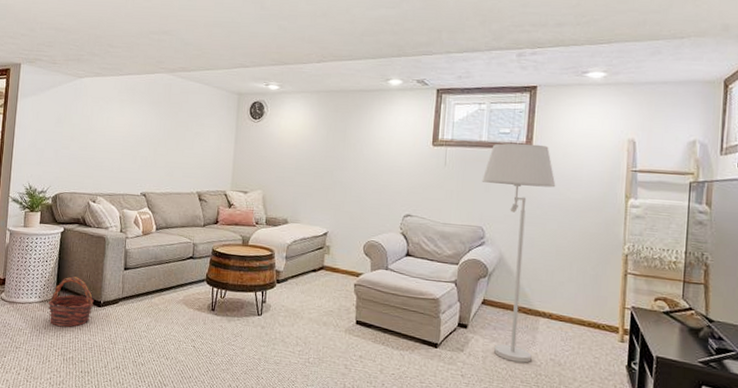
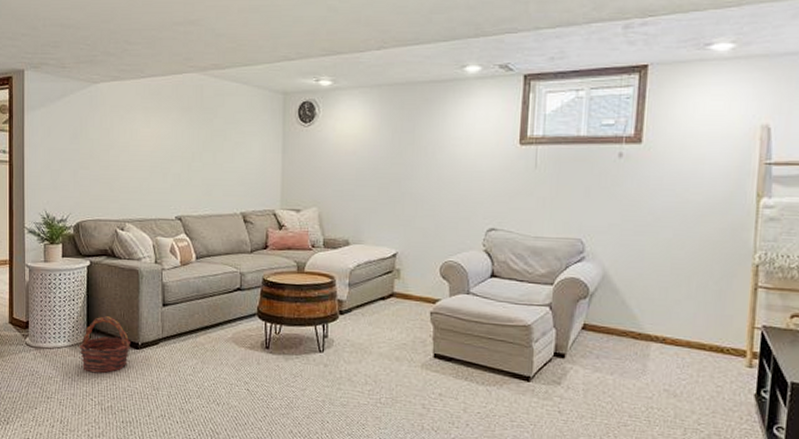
floor lamp: present [481,143,556,363] -> none [580,136,671,395]

